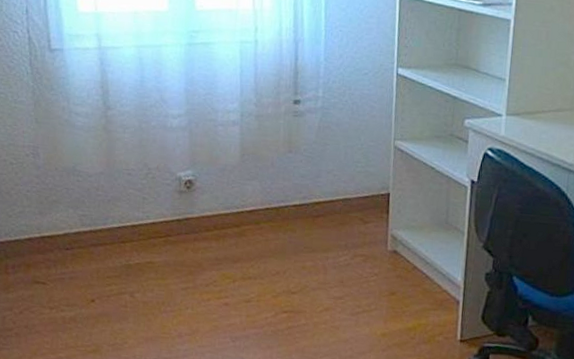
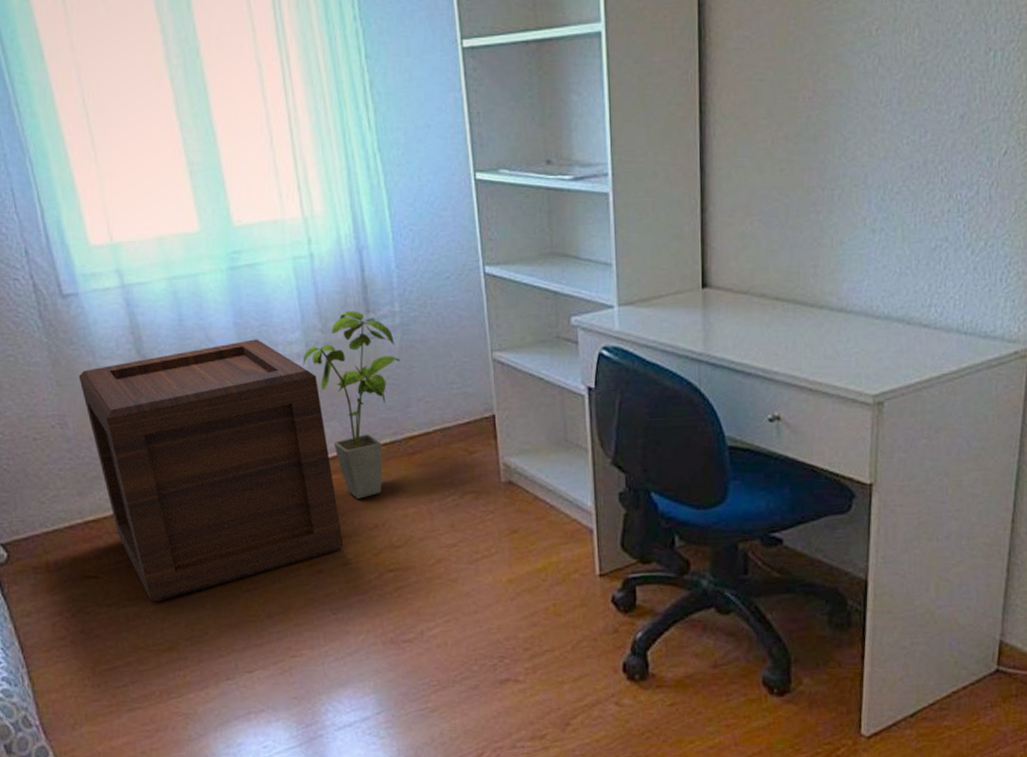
wooden crate: none [53,104,249,311] -> present [78,339,344,602]
house plant: none [236,91,317,248] -> present [302,310,401,499]

